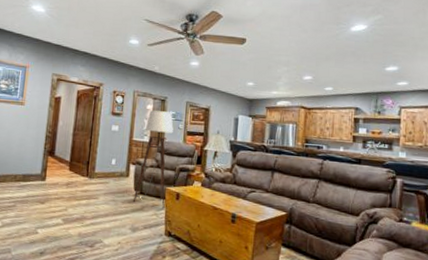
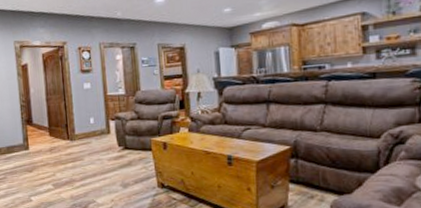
floor lamp: present [133,110,174,209] -> none [118,58,153,161]

